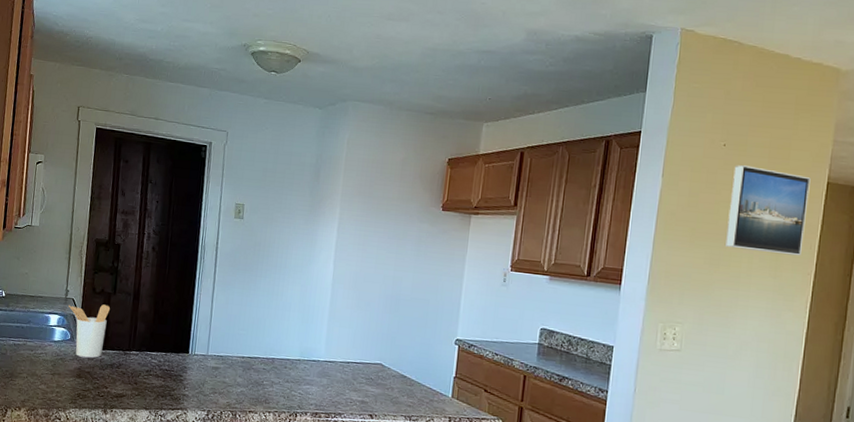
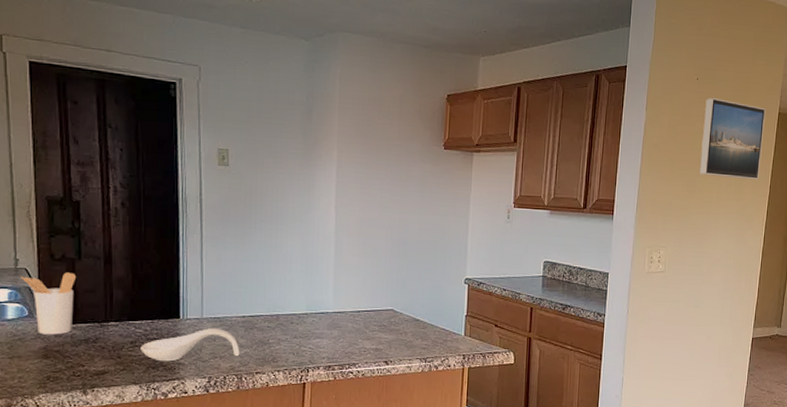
spoon rest: none [153,365,237,394] -> present [140,328,240,362]

